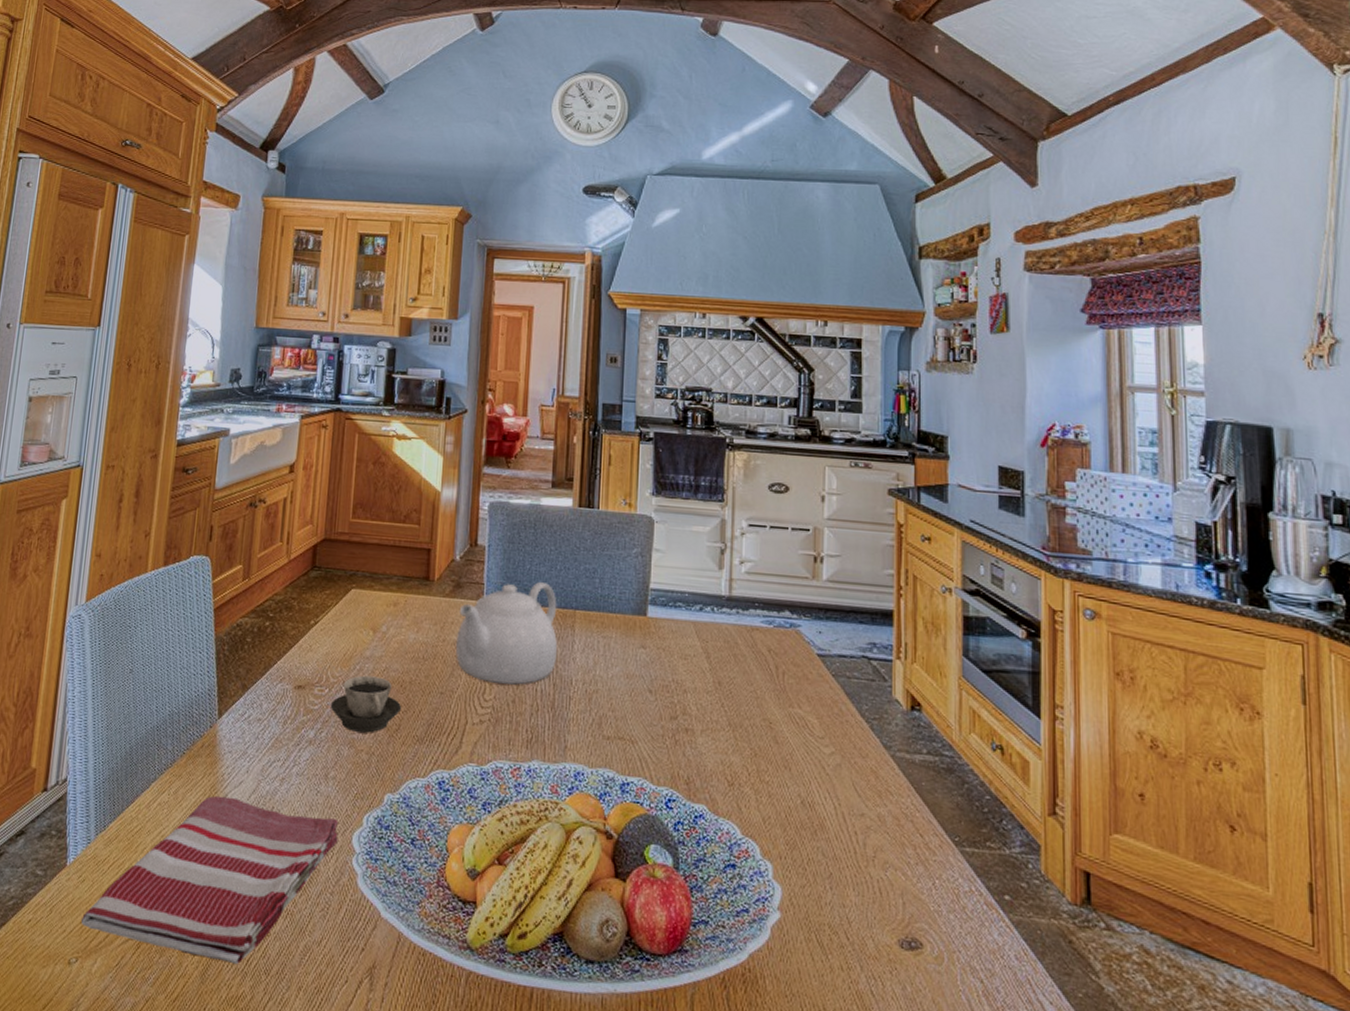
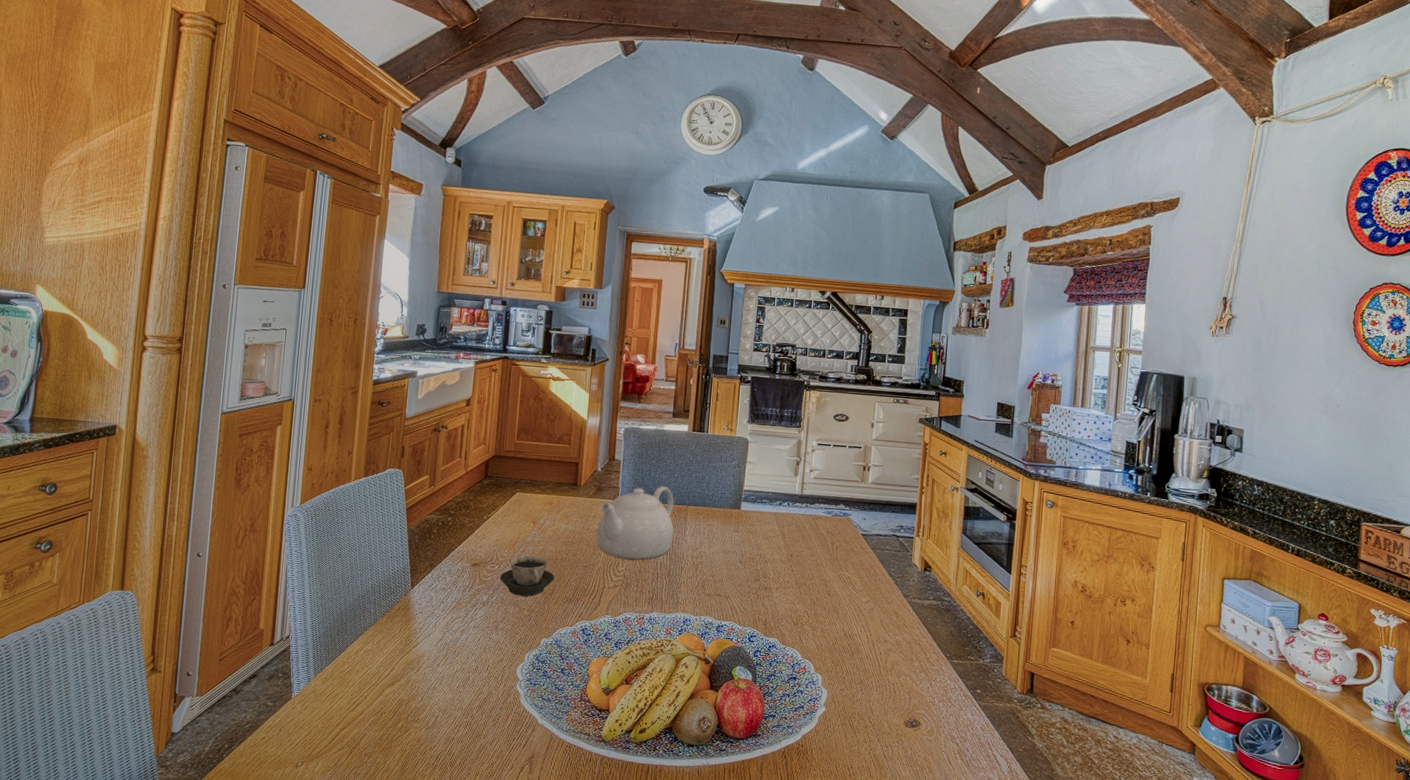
dish towel: present [81,795,338,965] -> none [305,644,506,761]

